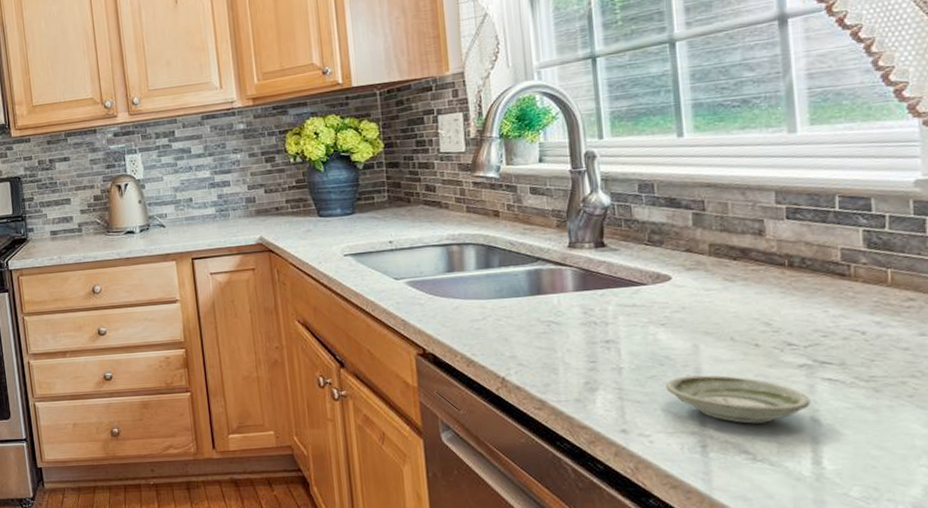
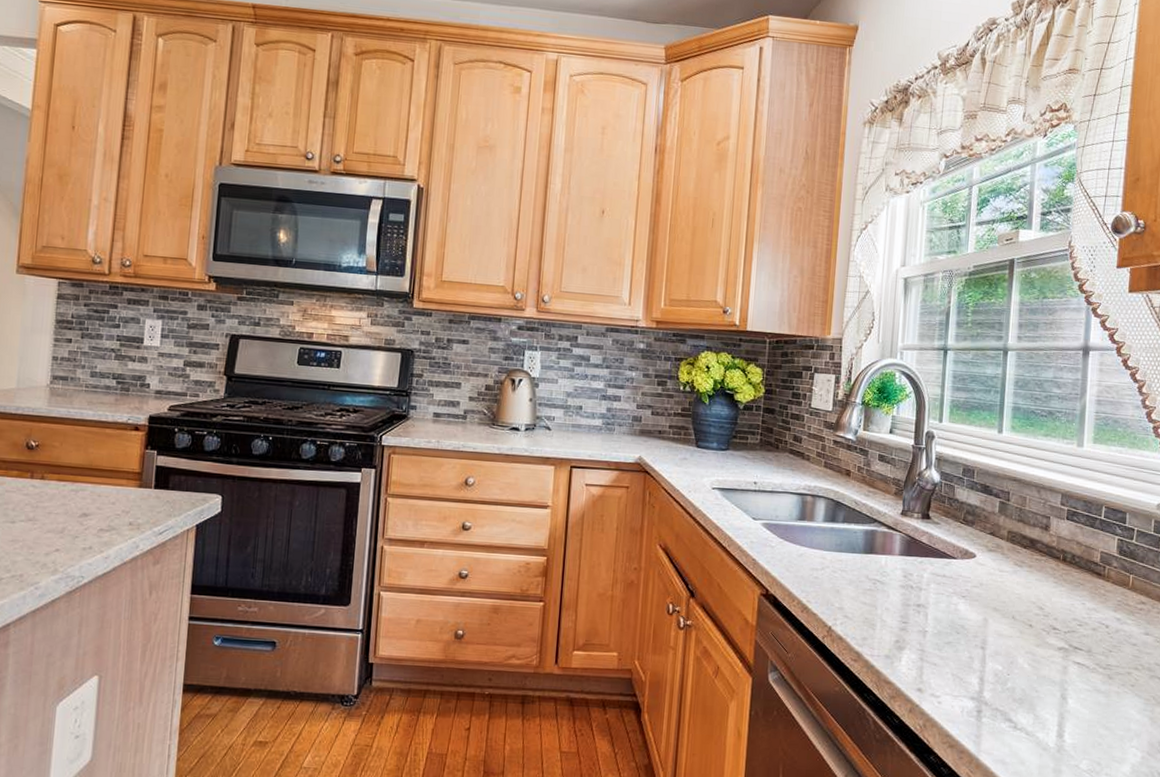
saucer: present [666,375,811,424] -> none [958,645,1063,696]

